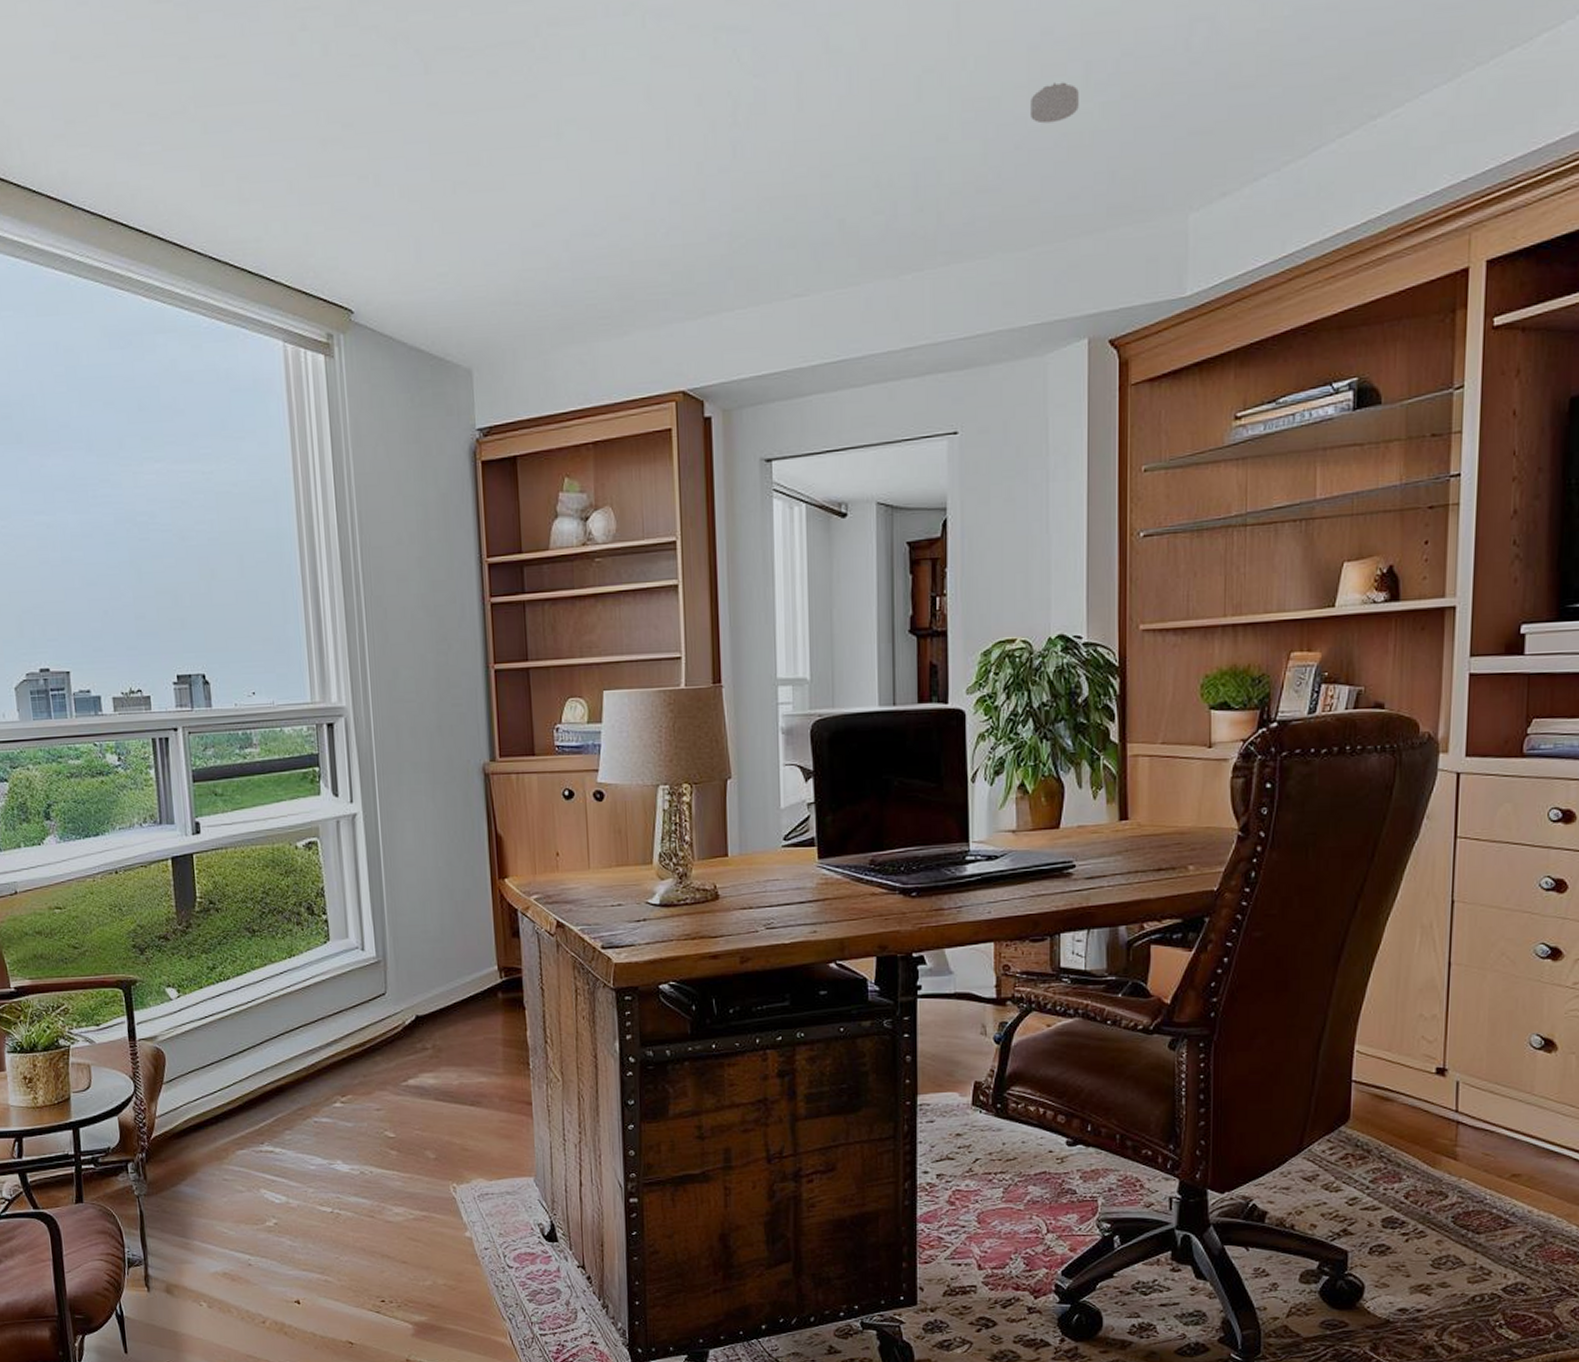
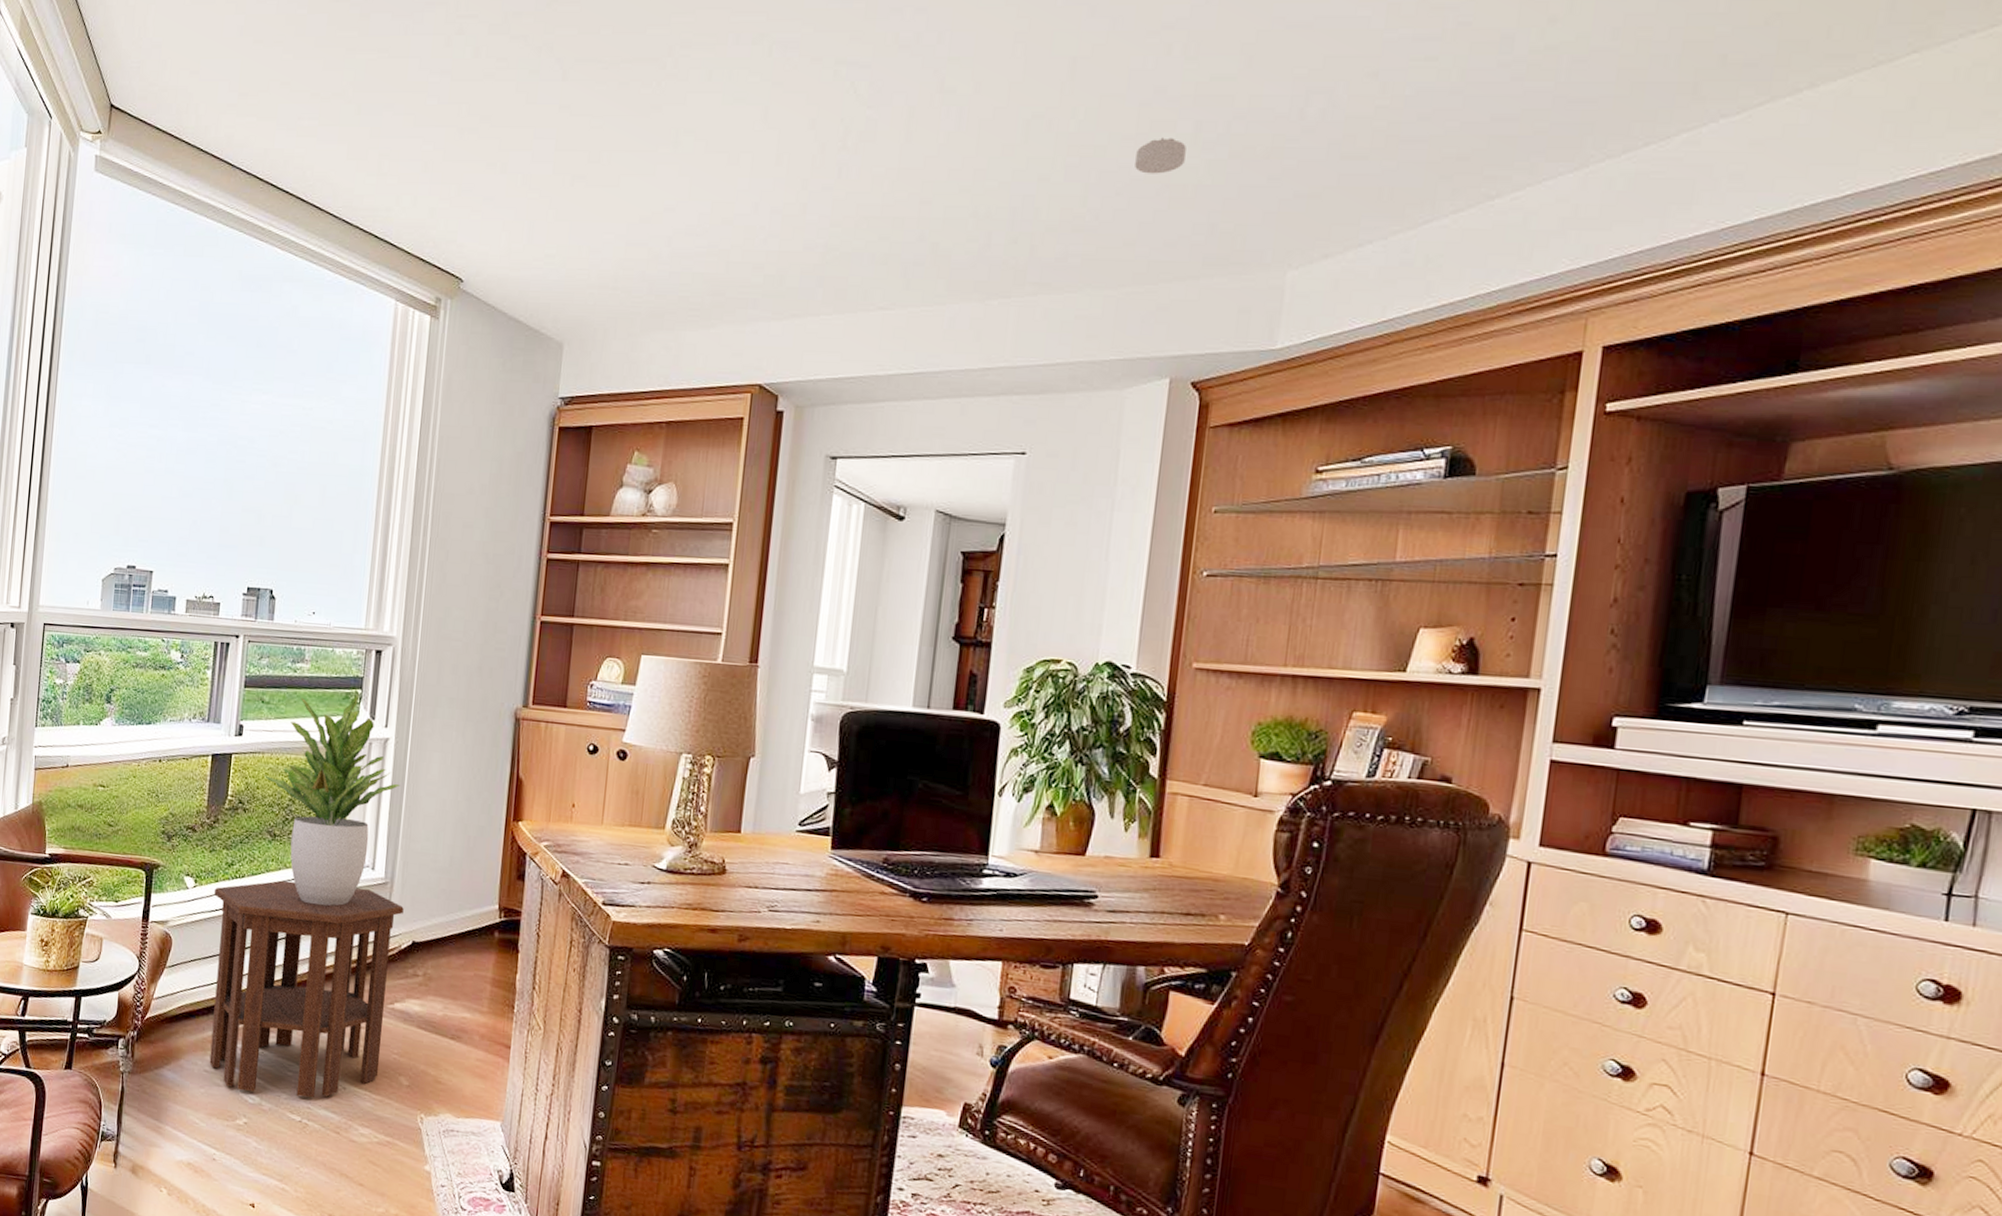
side table: none [200,970,404,1193] -> present [209,880,404,1098]
potted plant: none [230,772,377,996] -> present [263,694,401,906]

